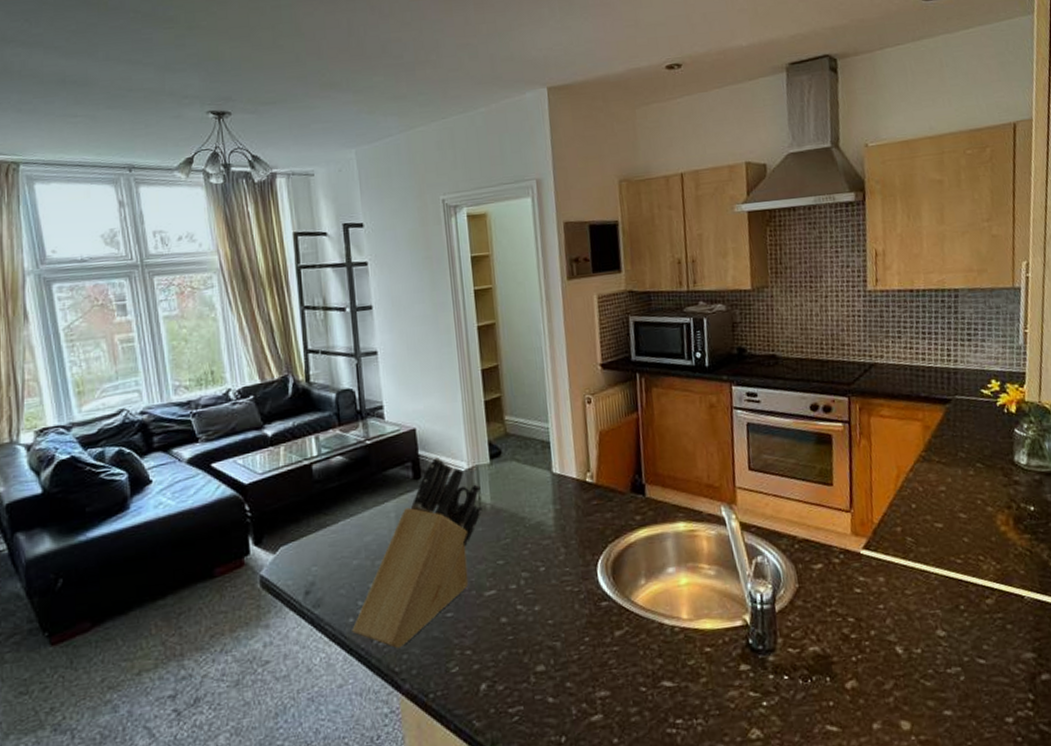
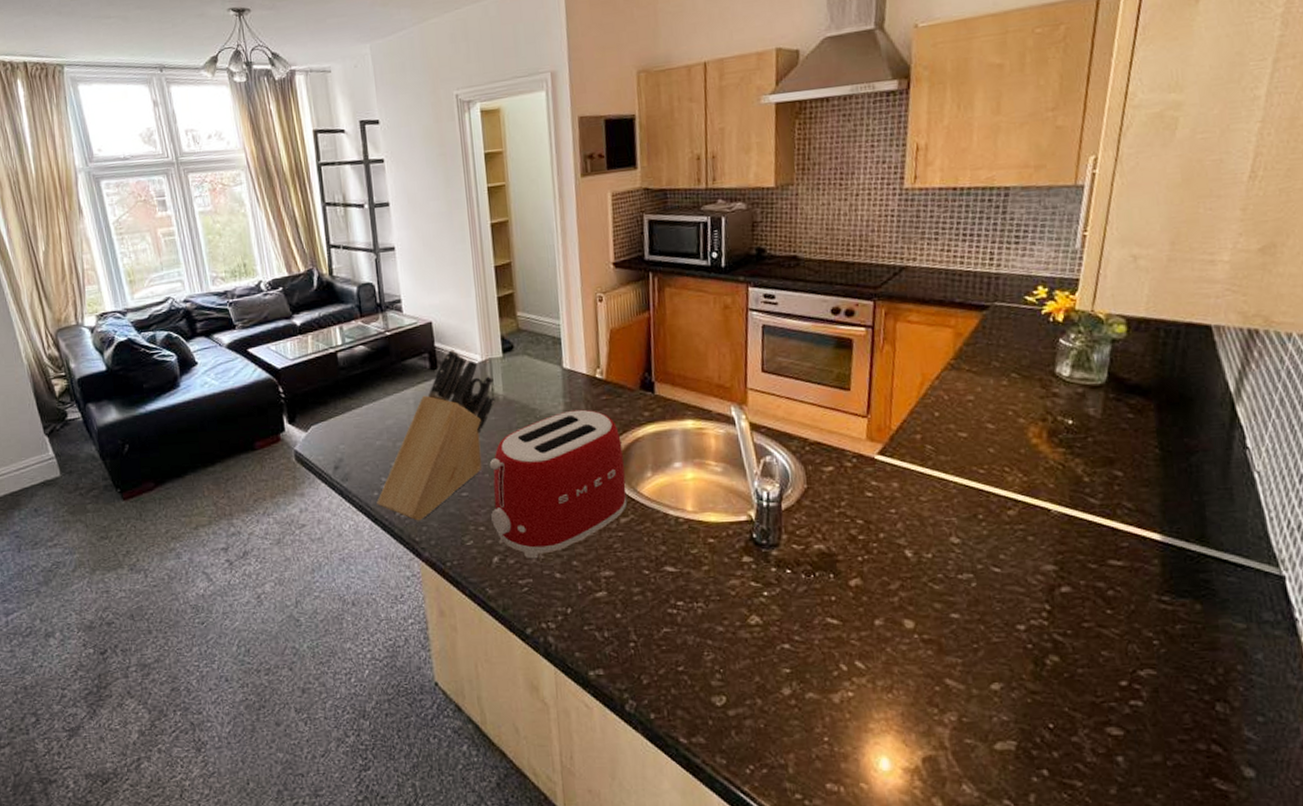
toaster: none [476,515,622,683] -> present [489,409,627,559]

